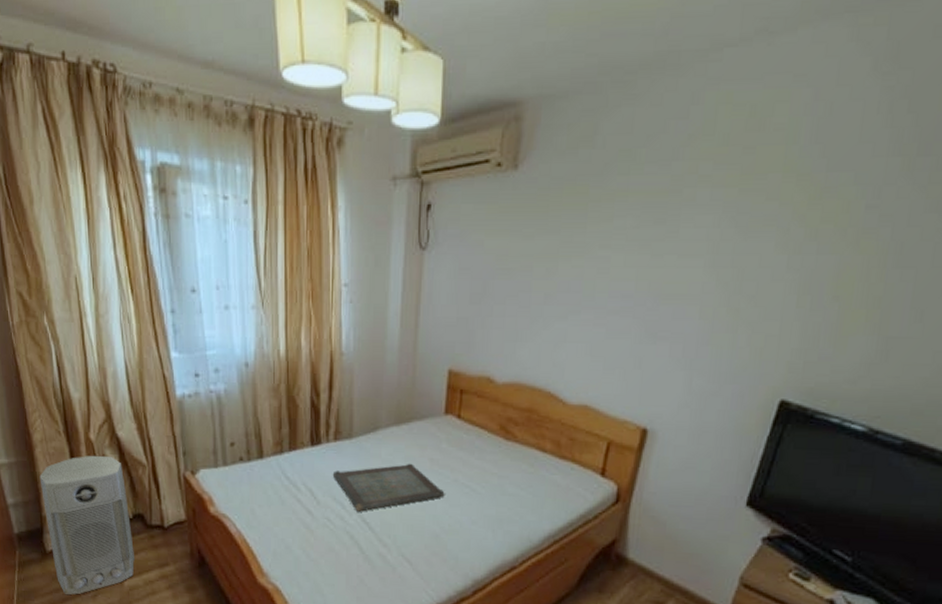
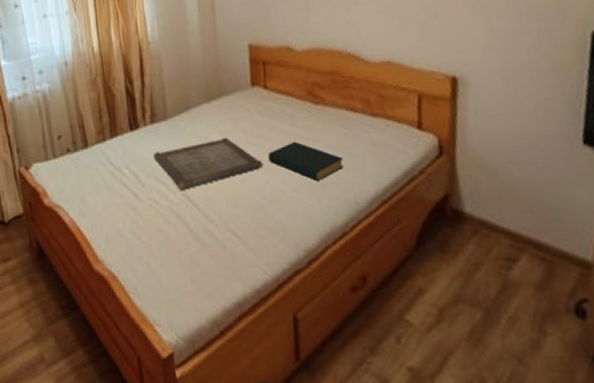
hardback book: none [451,475,525,517] -> present [268,141,344,182]

